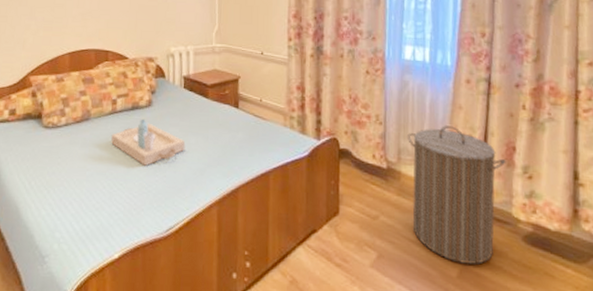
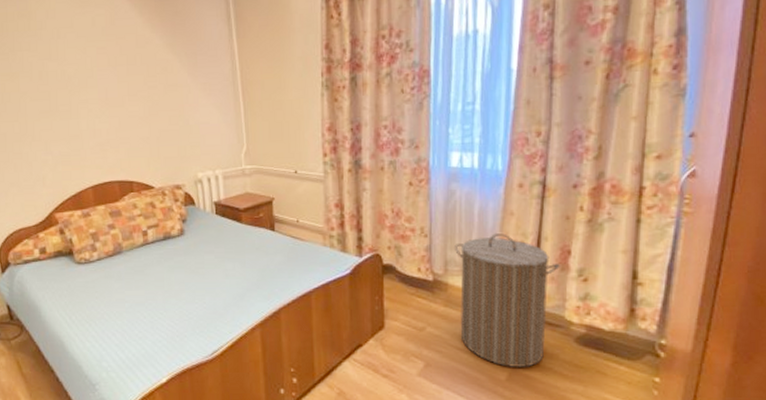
serving tray: present [111,120,186,166] -> none [146,249,223,294]

